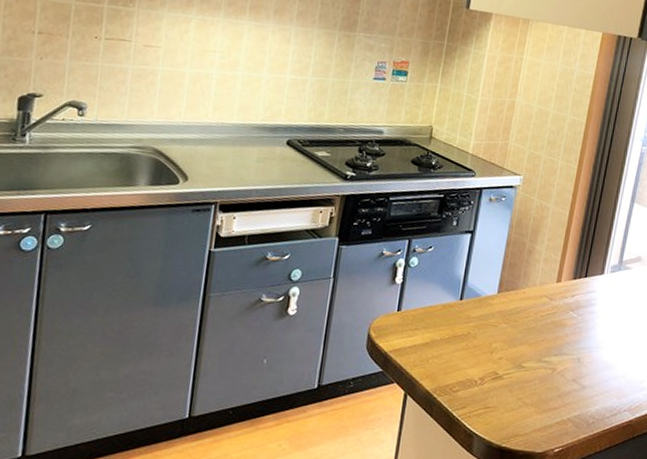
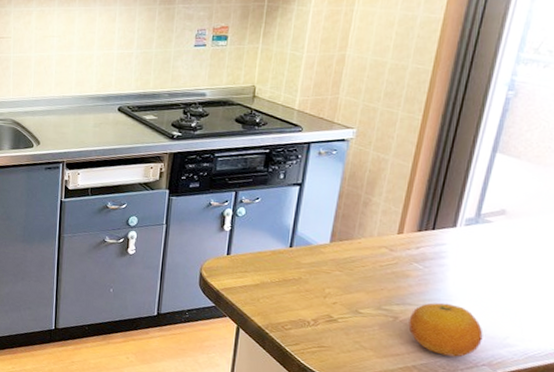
fruit: none [564,350,625,405] -> present [408,302,483,357]

